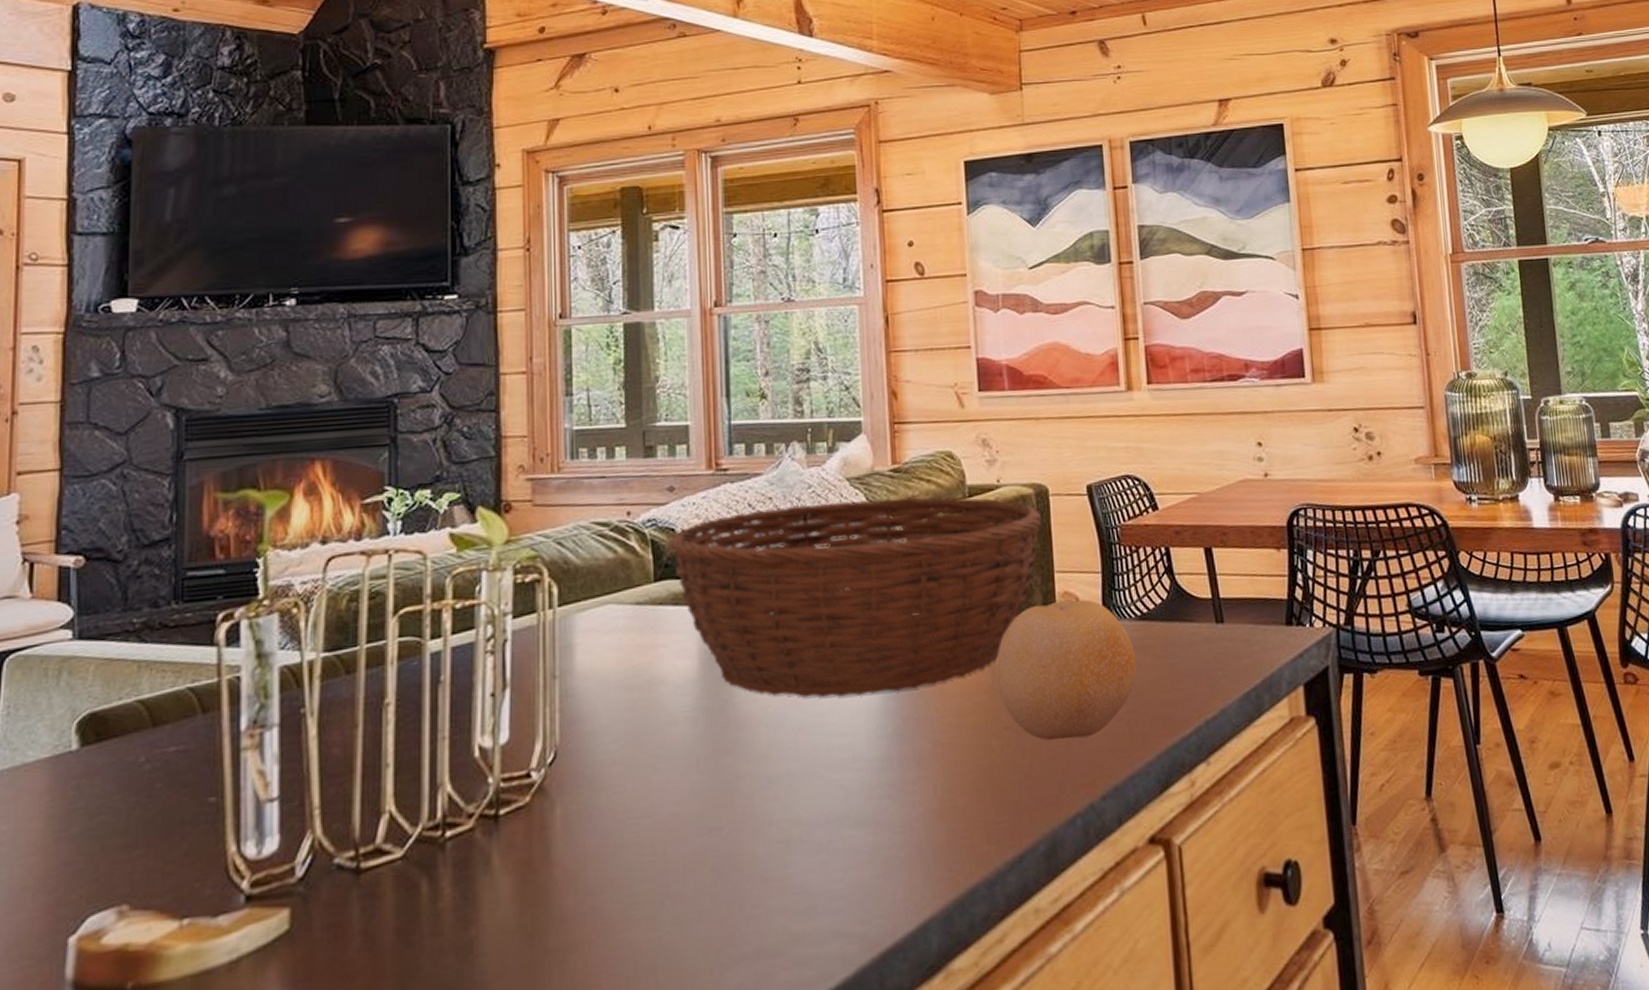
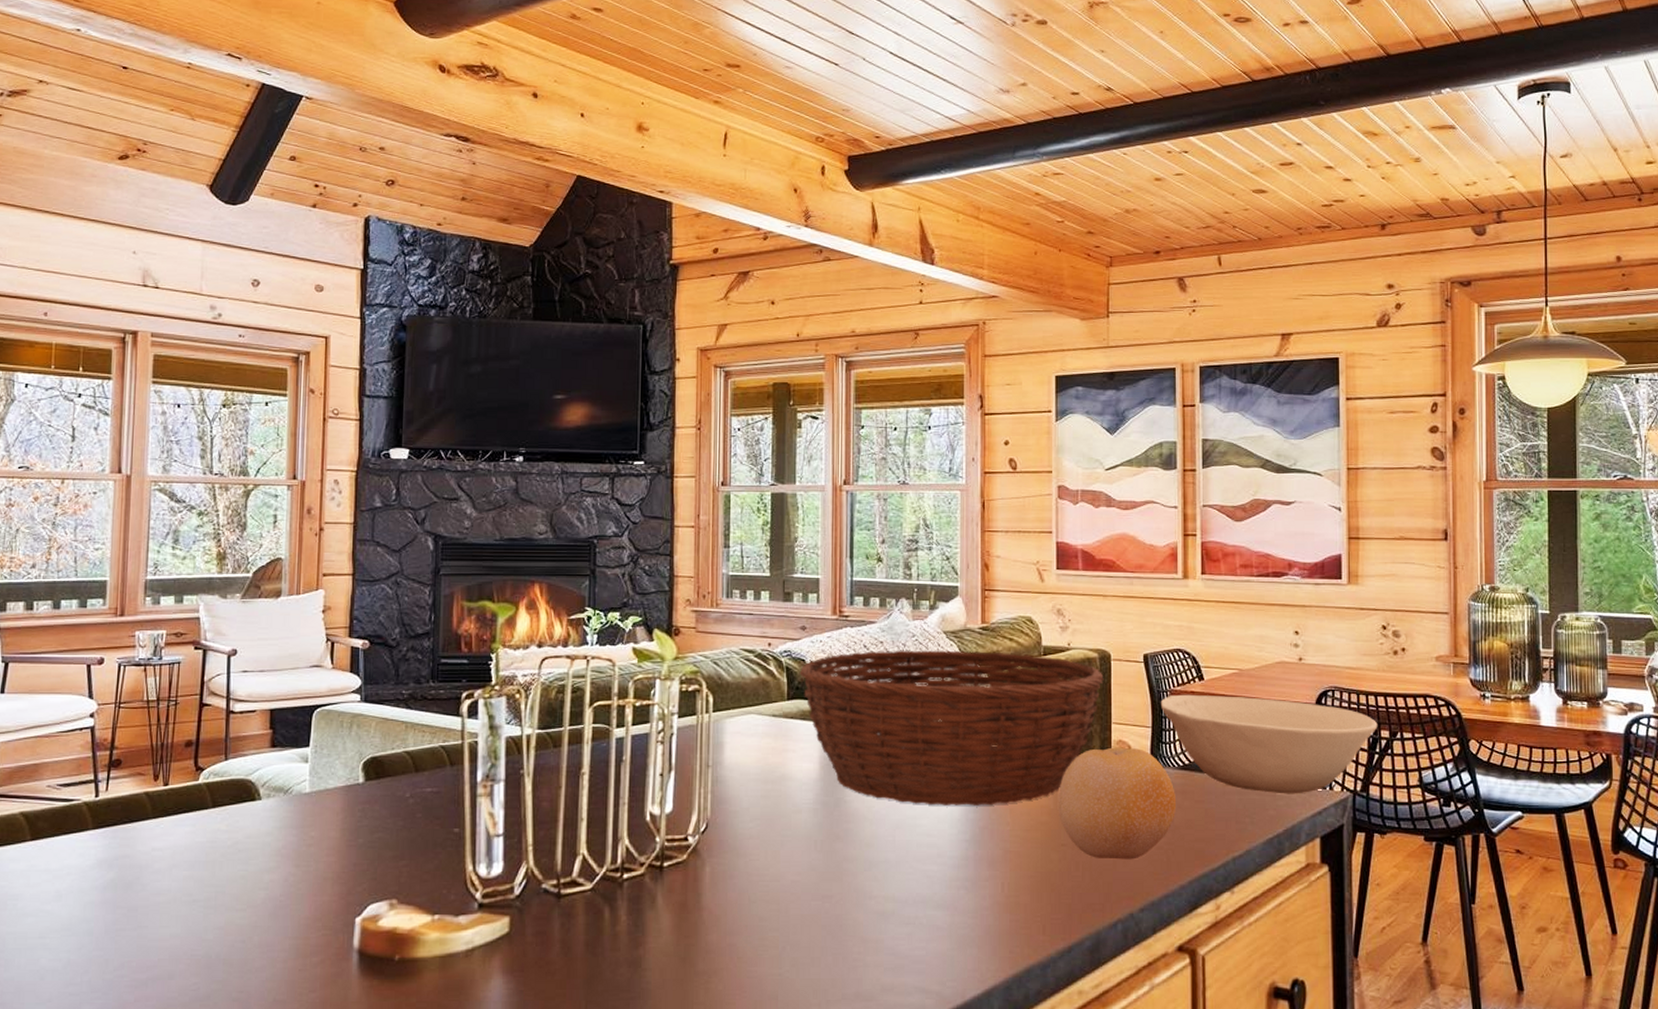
bowl: none [1109,525,1358,638] -> present [1160,694,1378,794]

